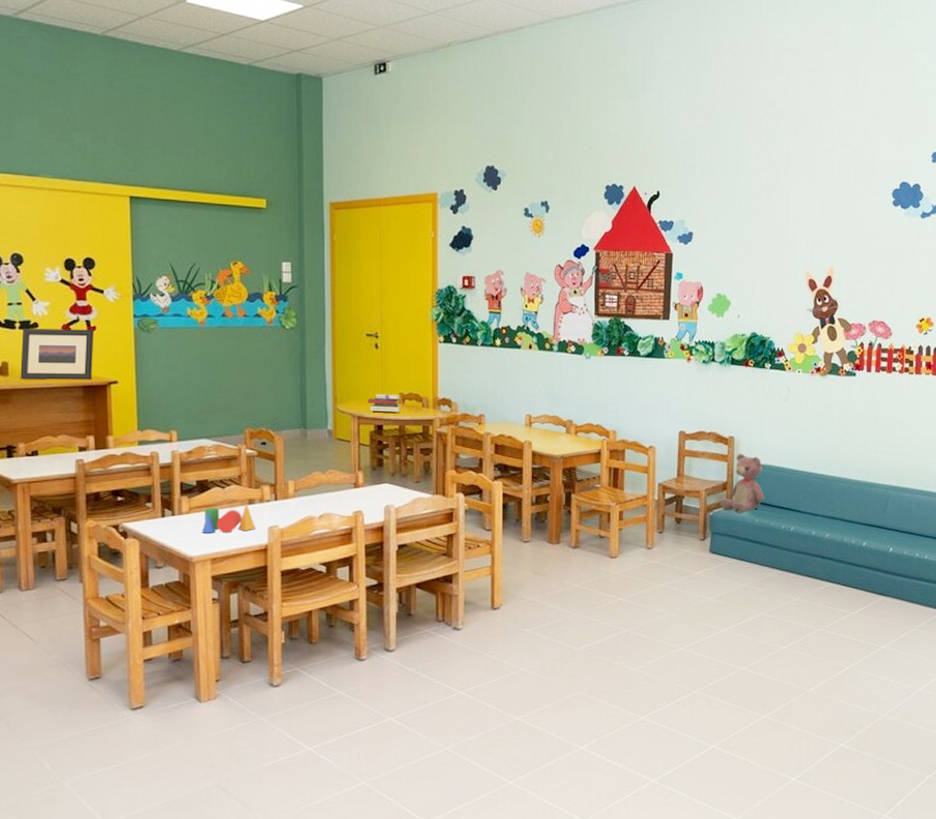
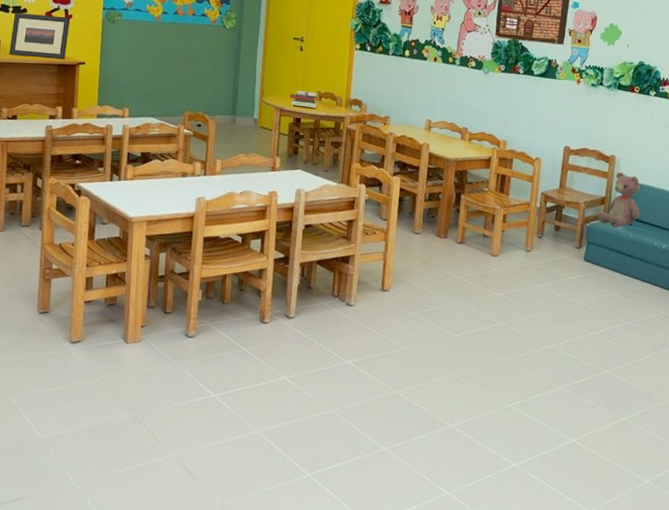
toy blocks: present [202,503,256,533] -> none [142,176,186,200]

